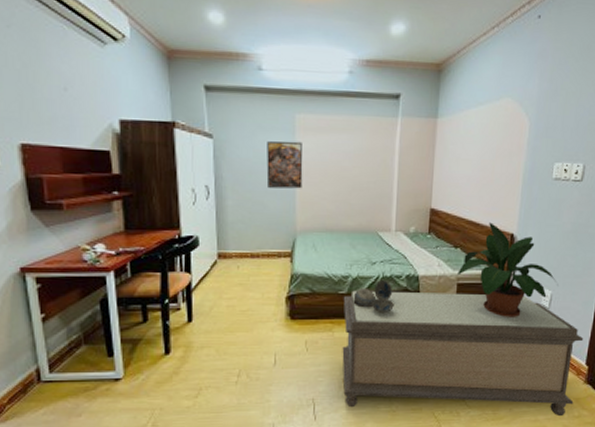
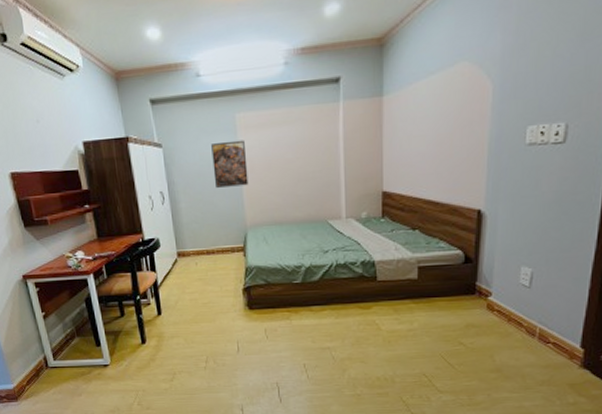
bench: present [342,290,584,417] -> none [297,276,576,403]
decorative bowl: present [353,280,394,314] -> none [308,268,351,301]
potted plant: present [457,222,558,317] -> none [418,200,540,299]

